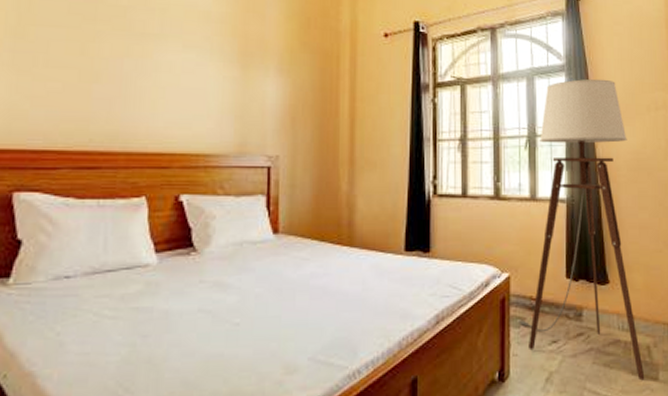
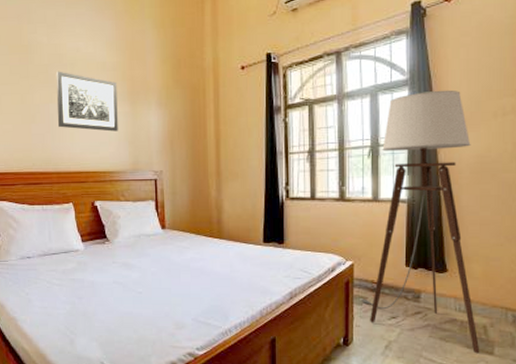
wall art: none [135,16,224,102] -> present [56,71,118,132]

